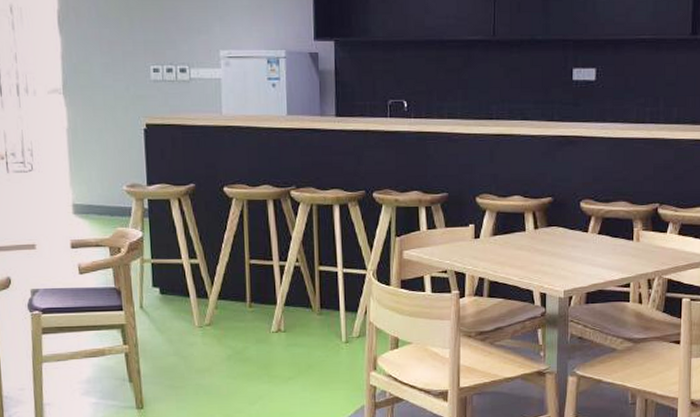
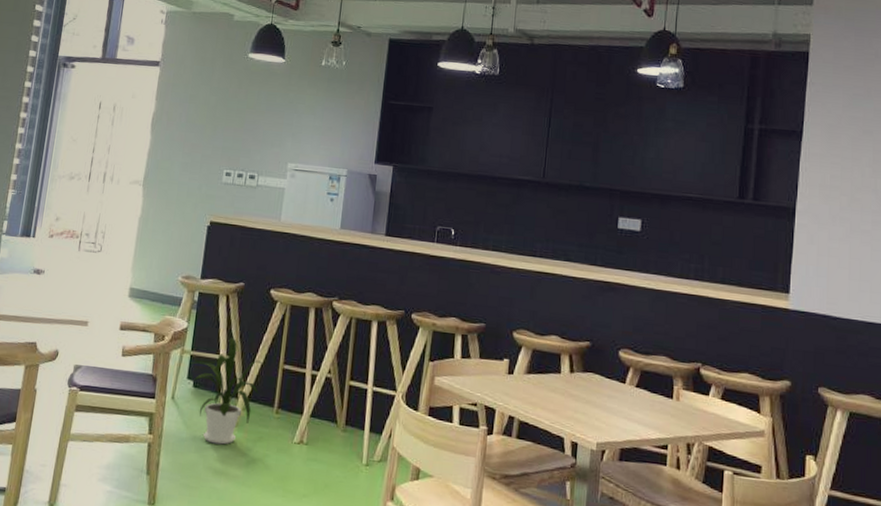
house plant: none [152,239,228,344] -> present [188,336,263,445]

